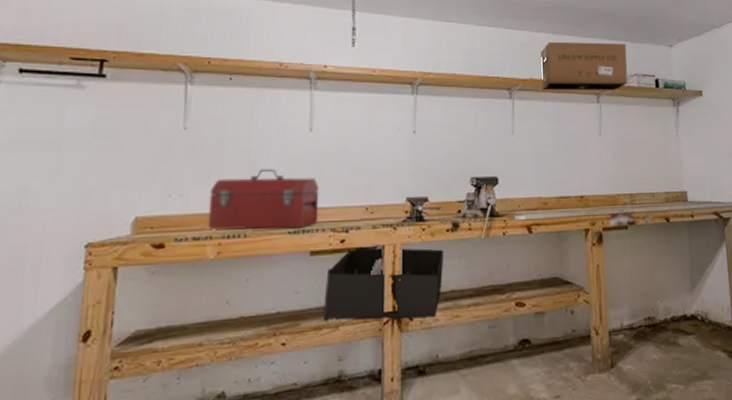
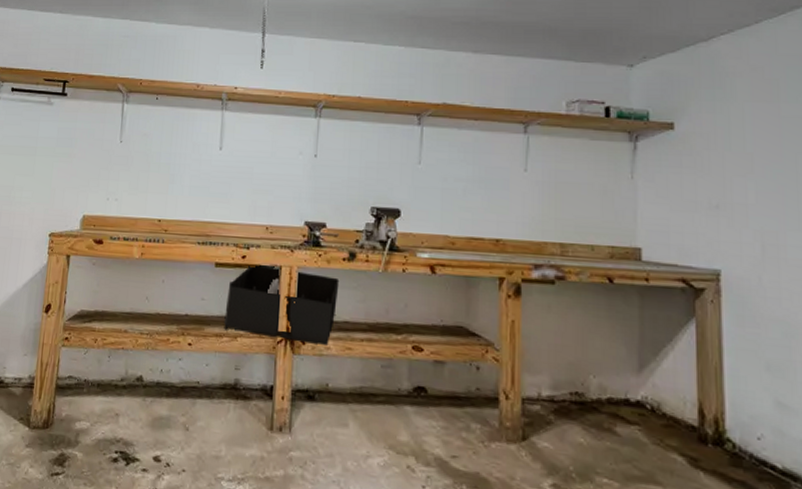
toolbox: present [207,169,320,230] -> none [135,182,226,240]
box: present [541,41,628,91] -> none [457,61,568,120]

